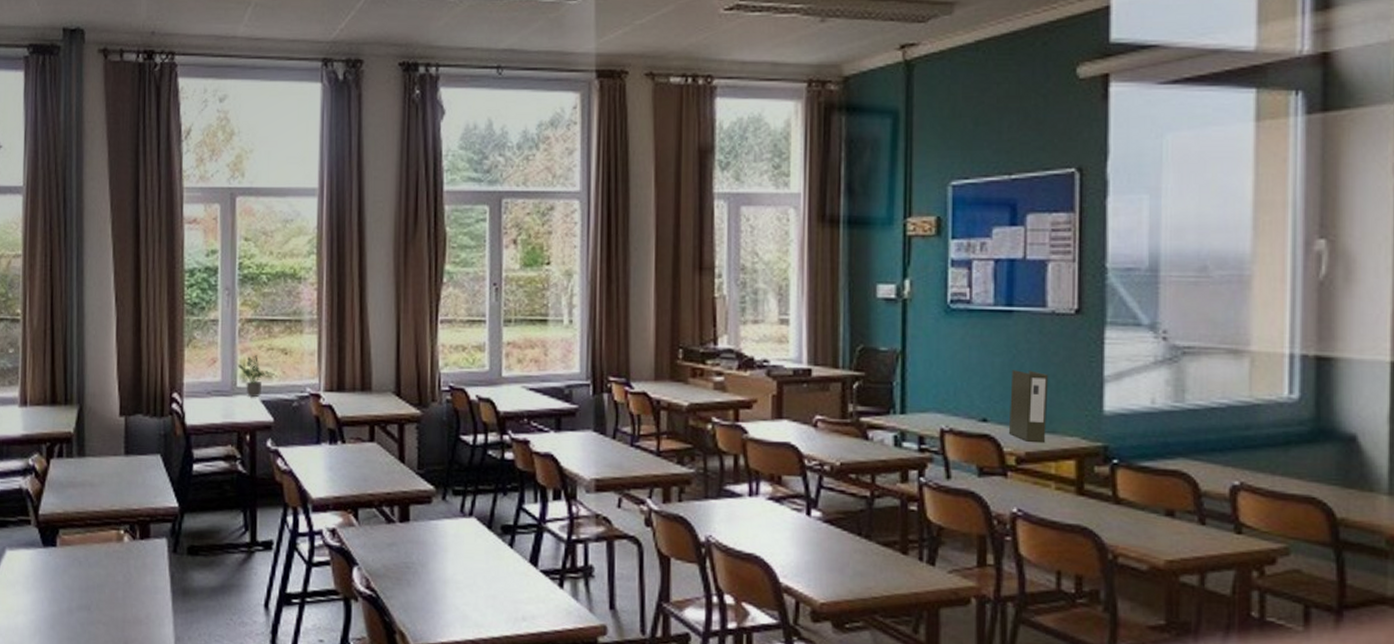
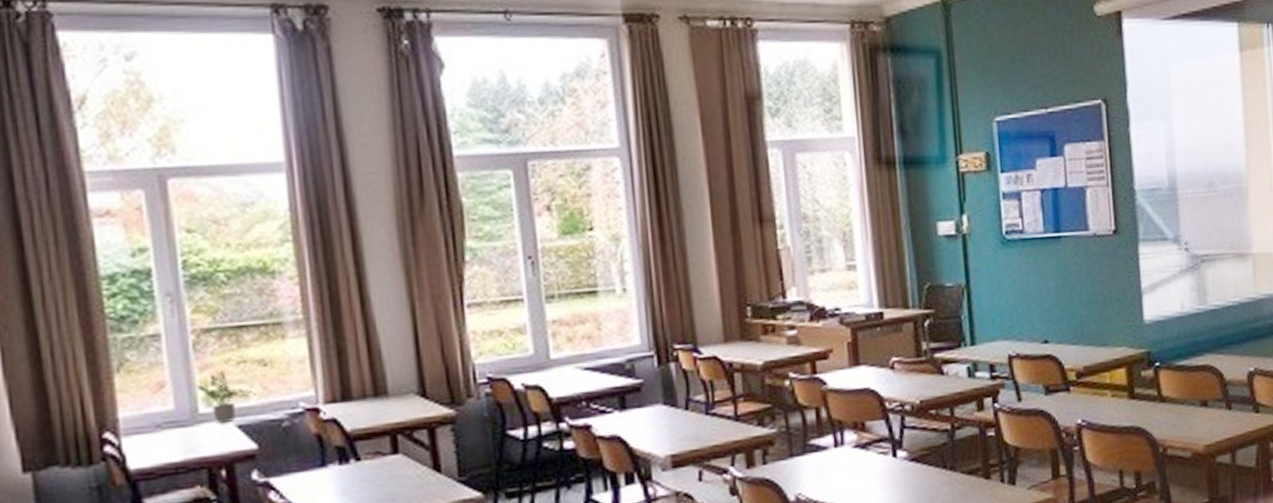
binder: present [1009,370,1049,444] -> none [1065,290,1099,357]

